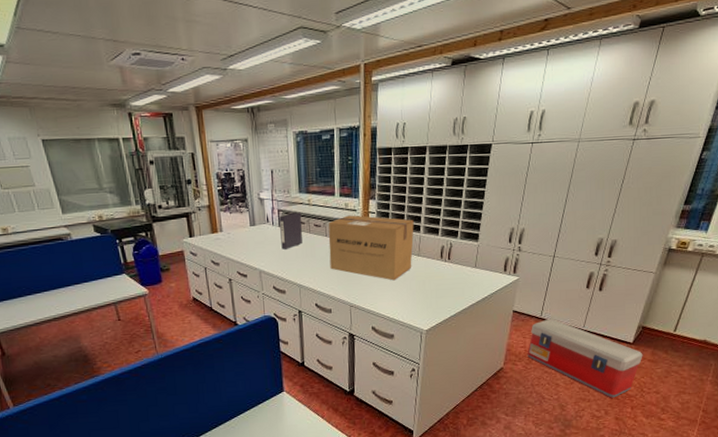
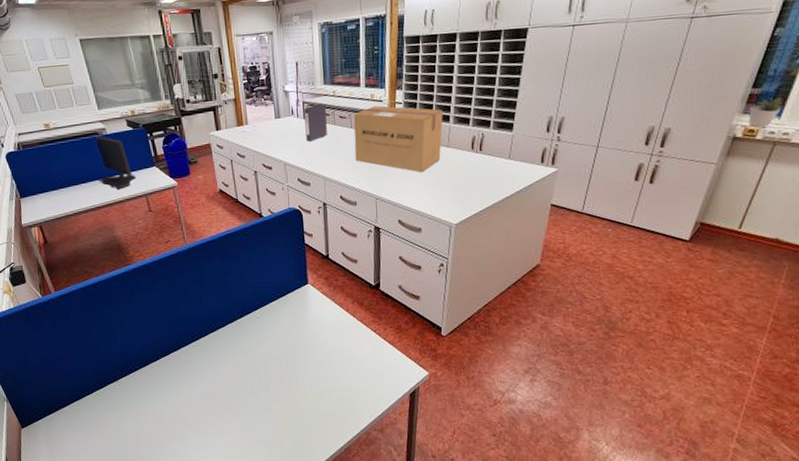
computer monitor: none [56,241,103,298] -> present [92,135,135,190]
storage box: present [527,318,643,398] -> none [566,213,701,300]
potted plant: none [681,212,709,240] -> present [749,96,783,128]

